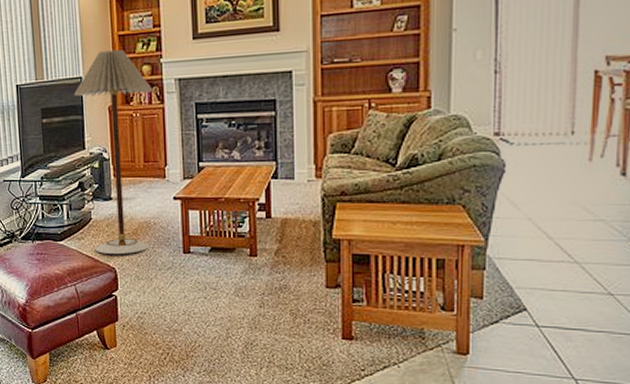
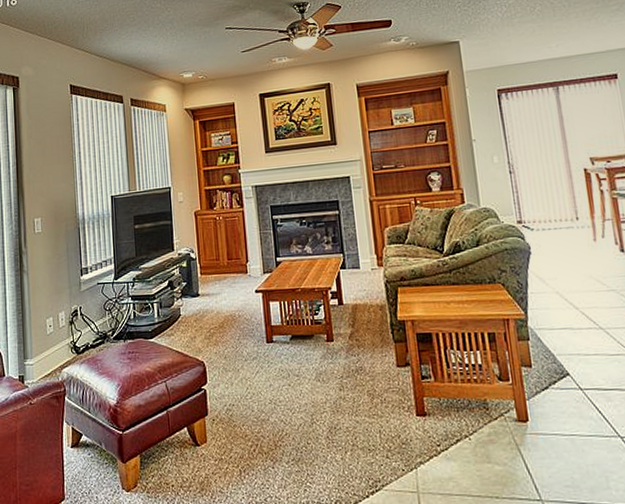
floor lamp: present [74,49,153,254] -> none [164,163,235,348]

